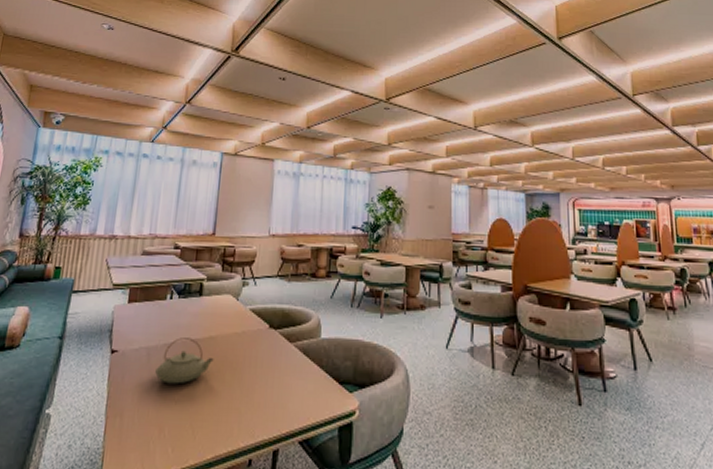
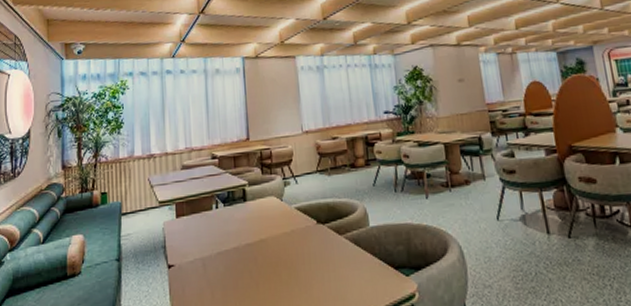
teapot: present [155,337,214,384] -> none [213,243,268,291]

